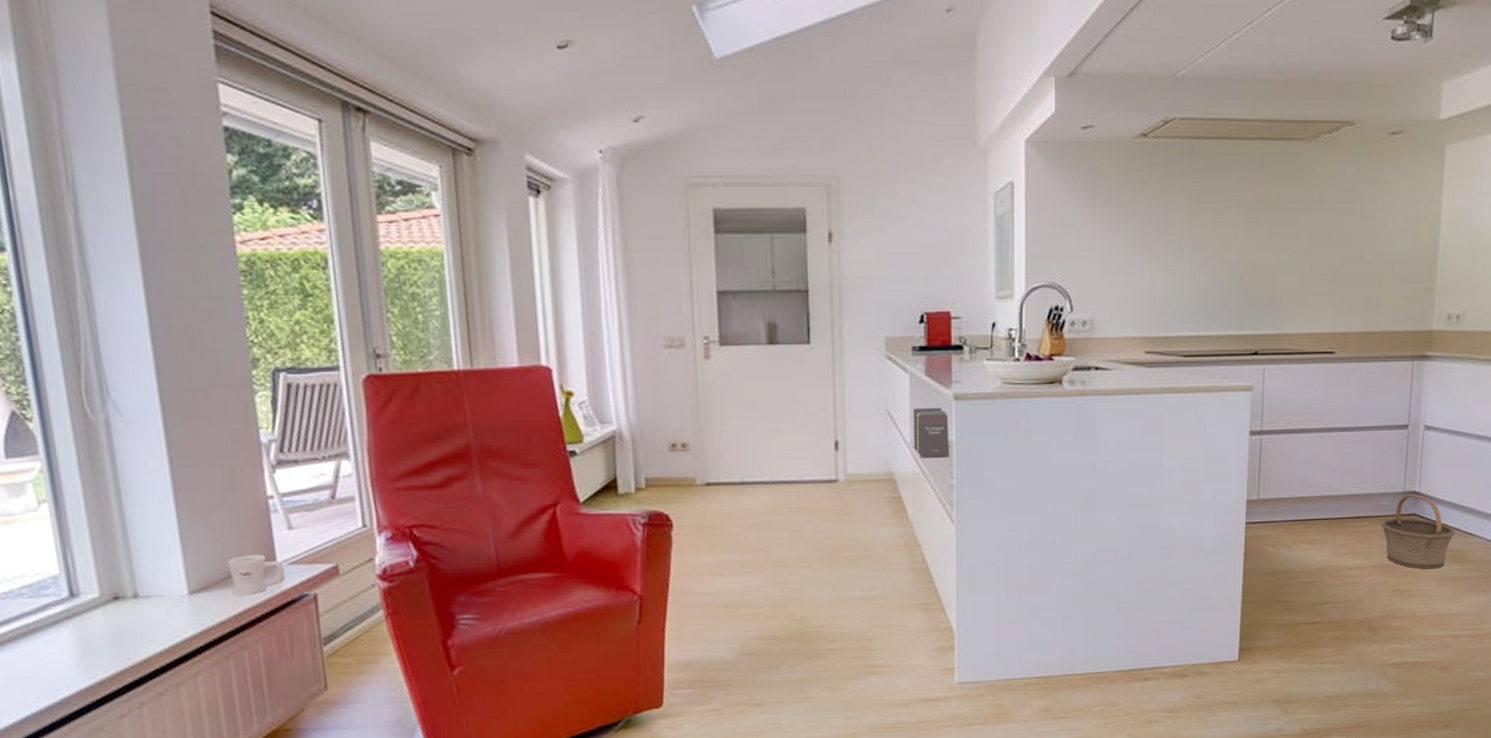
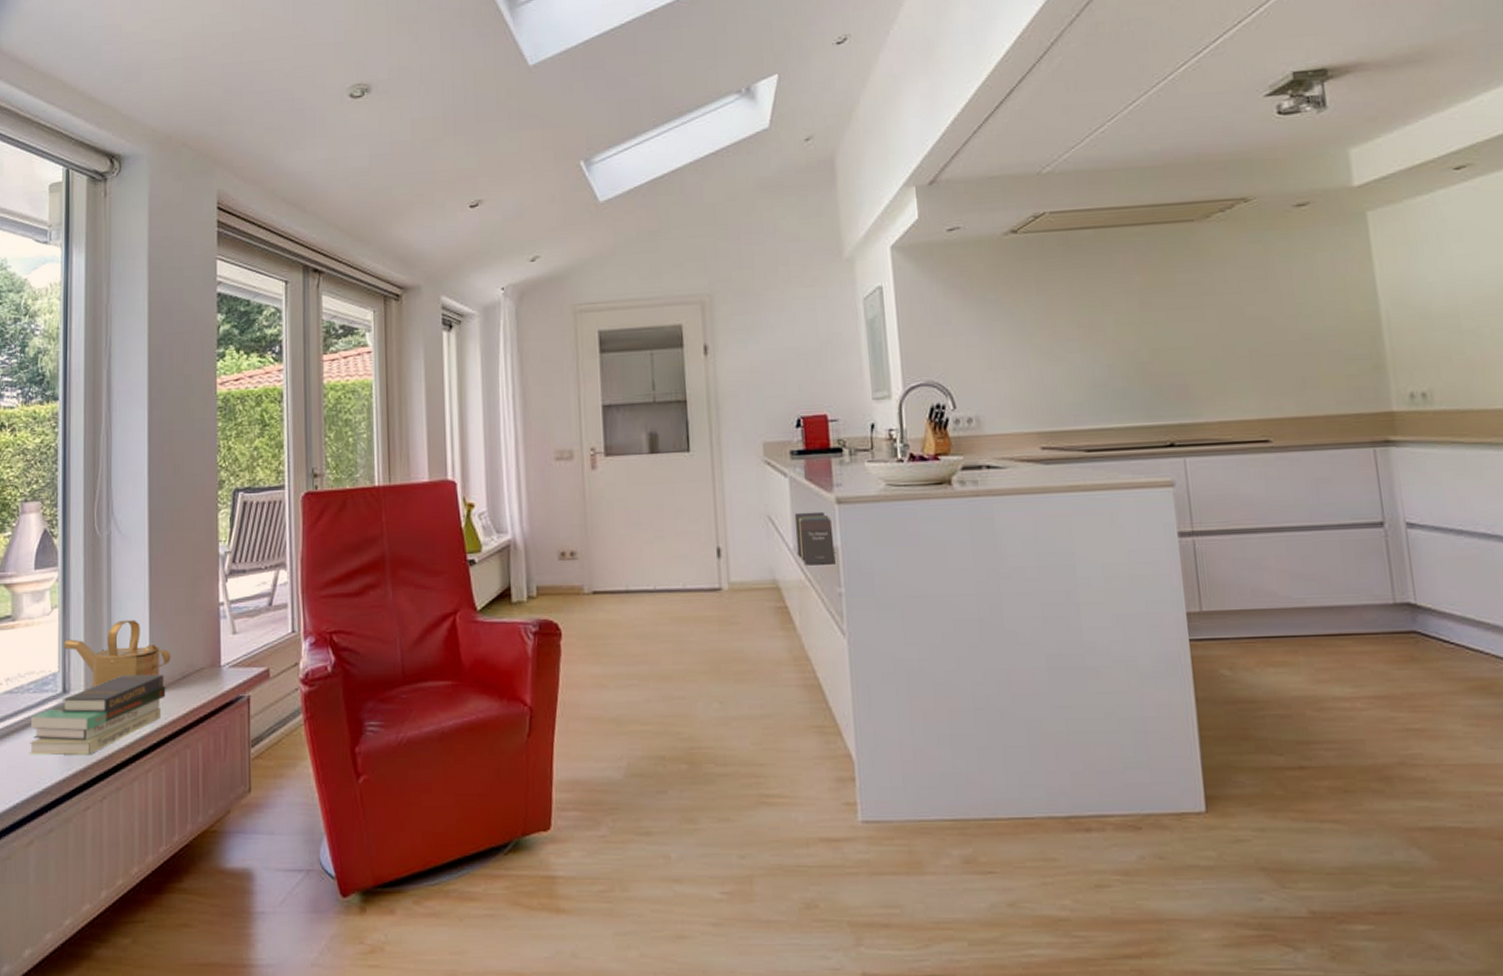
books: none [29,574,209,665] -> present [29,674,166,755]
watering can: none [61,515,211,590] -> present [63,619,171,687]
mug: present [227,554,285,596] -> none [183,657,226,696]
basket: present [1381,494,1456,569] -> none [1370,607,1479,703]

